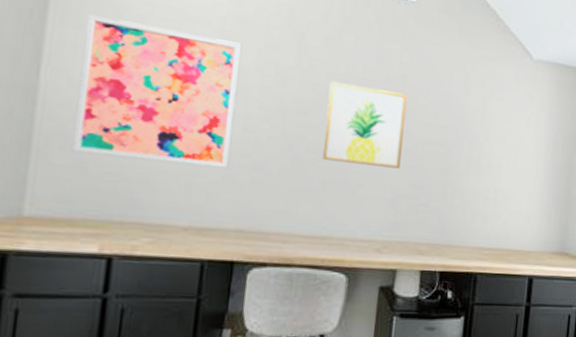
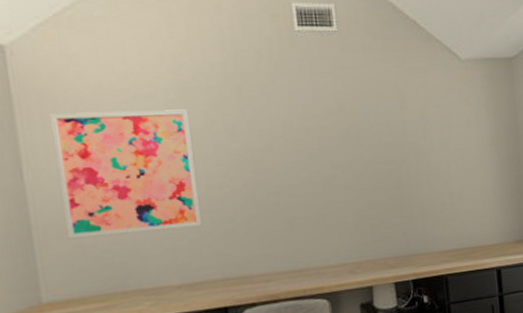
wall art: present [322,81,407,169] -> none [275,122,356,200]

